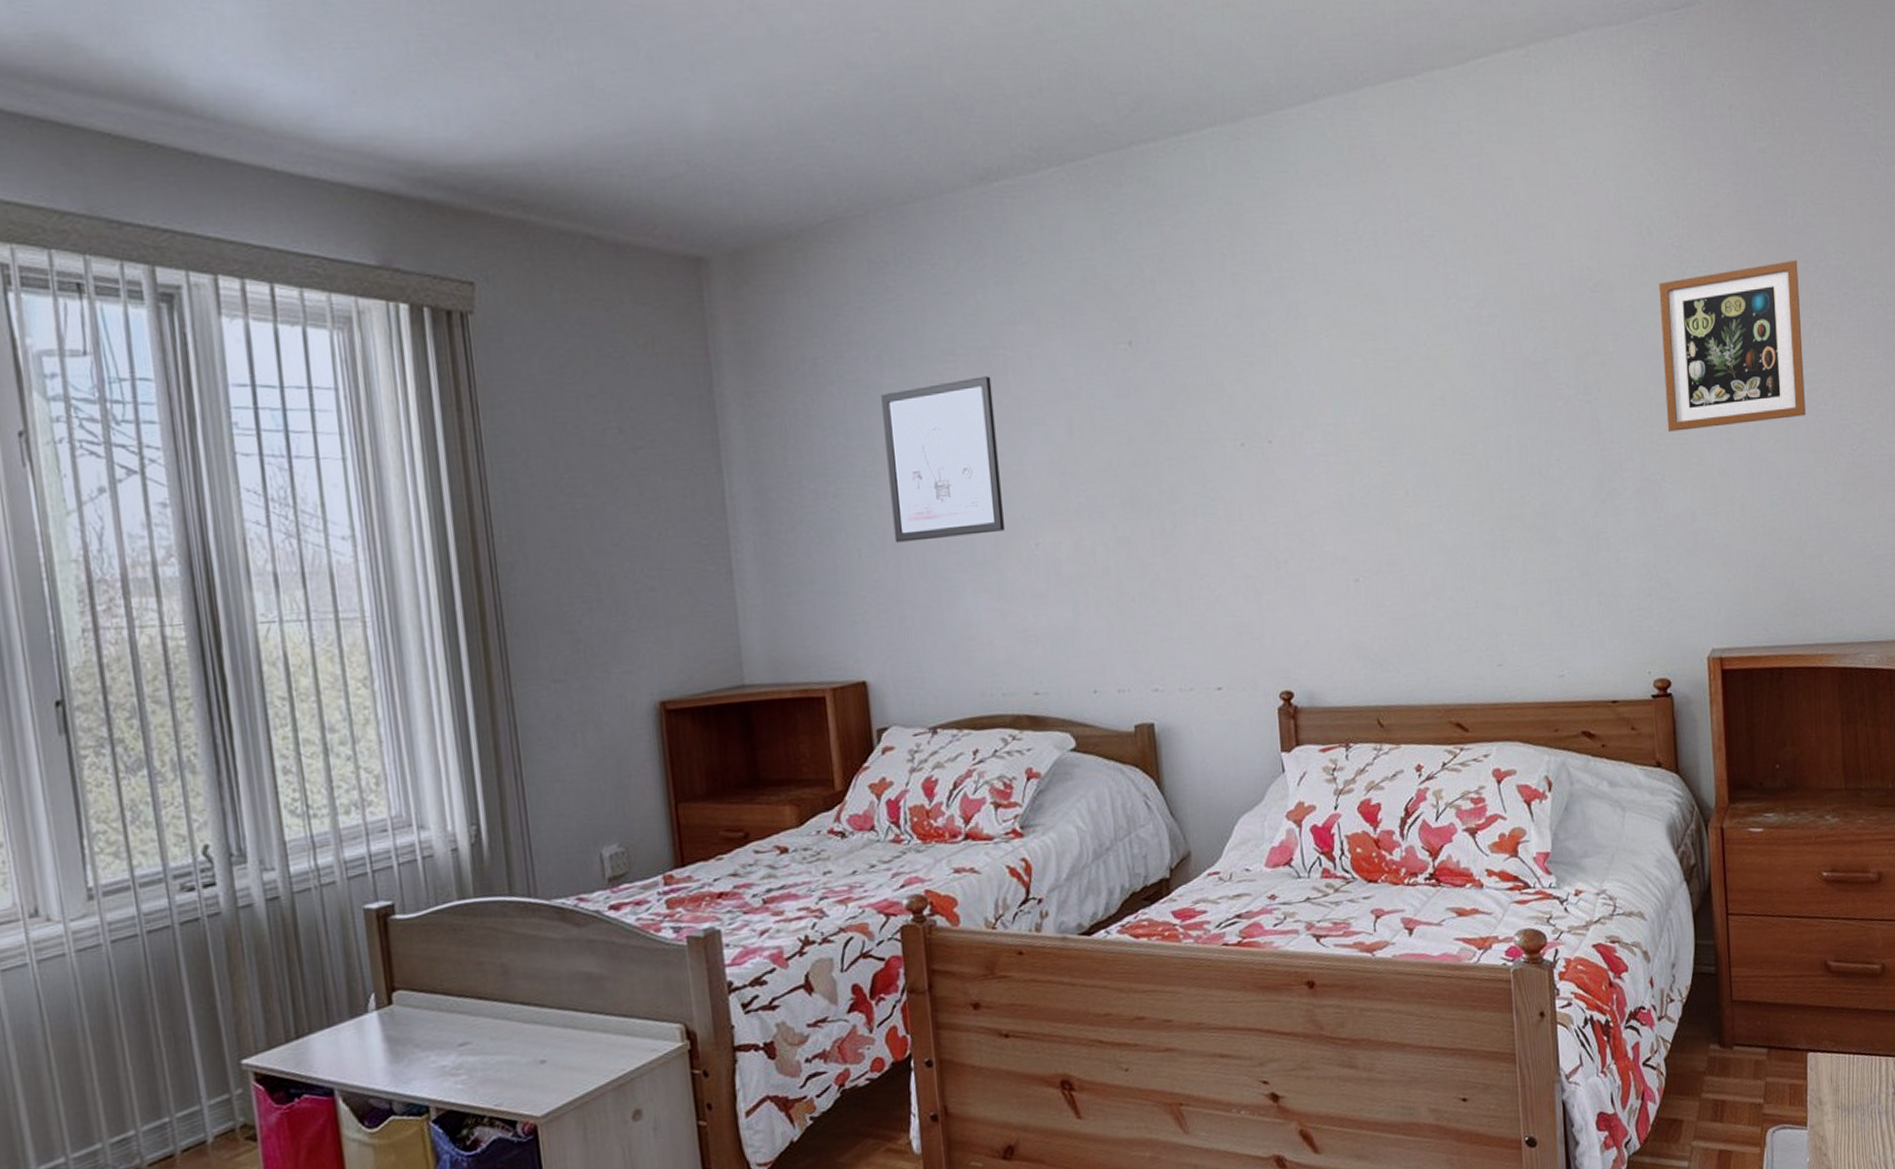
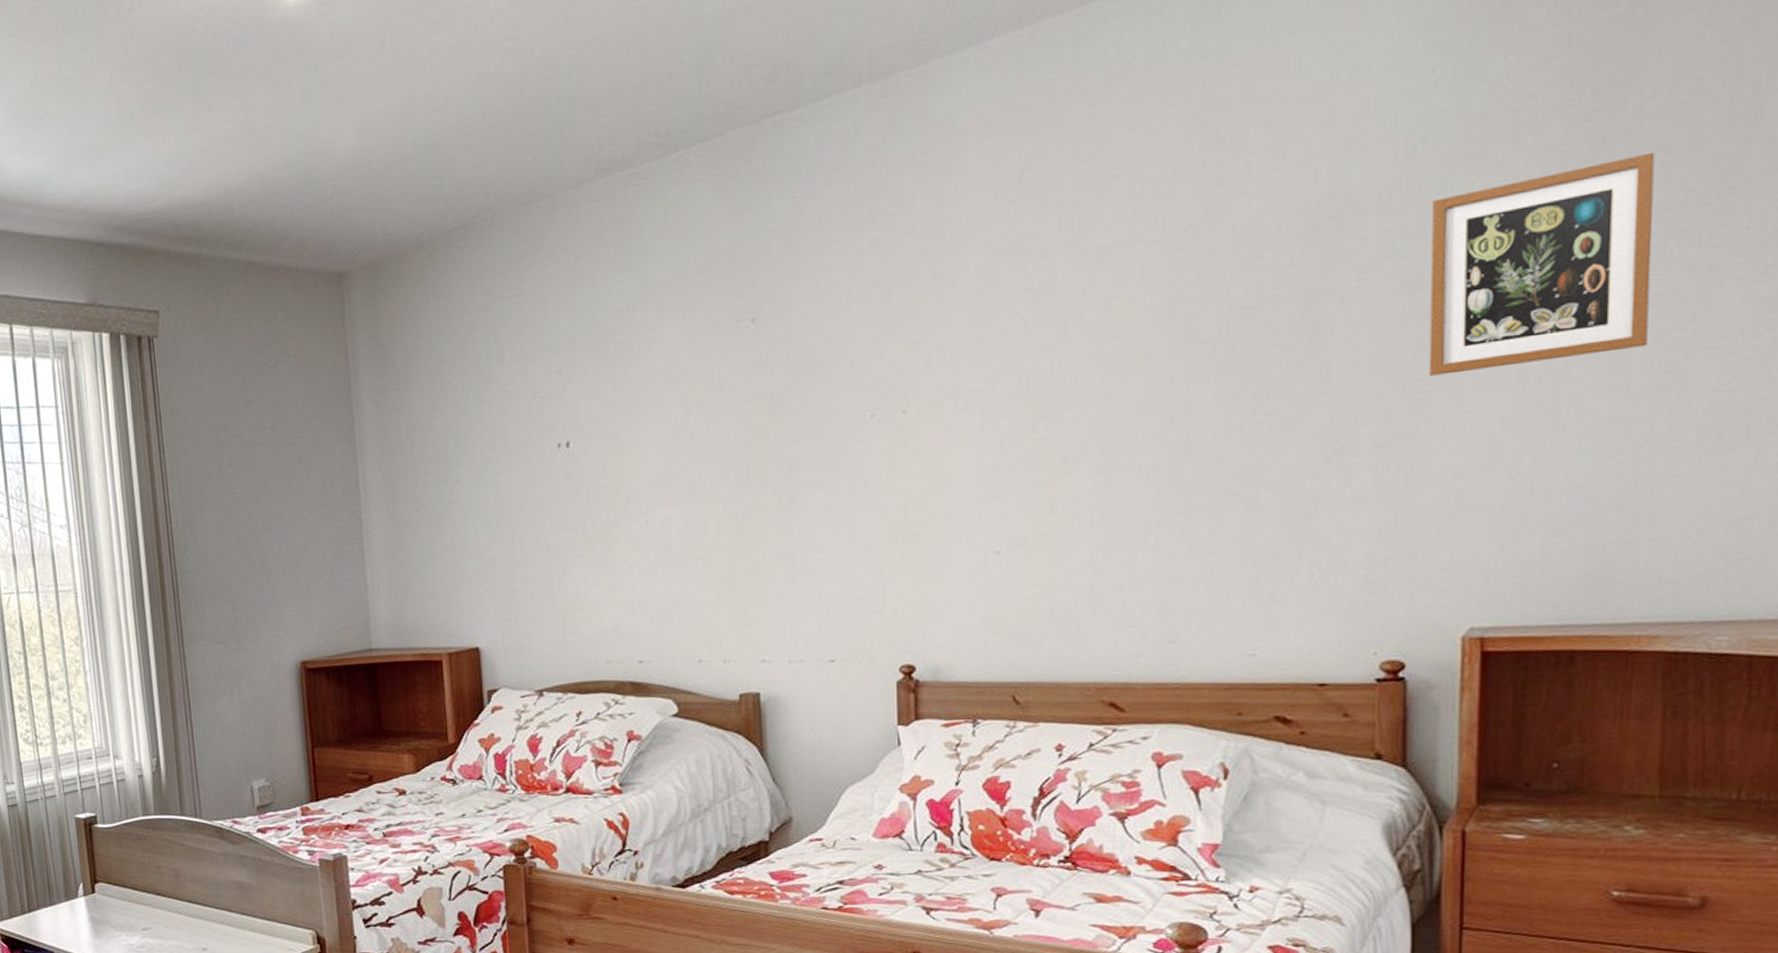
wall art: present [881,376,1006,543] -> none [501,362,617,522]

